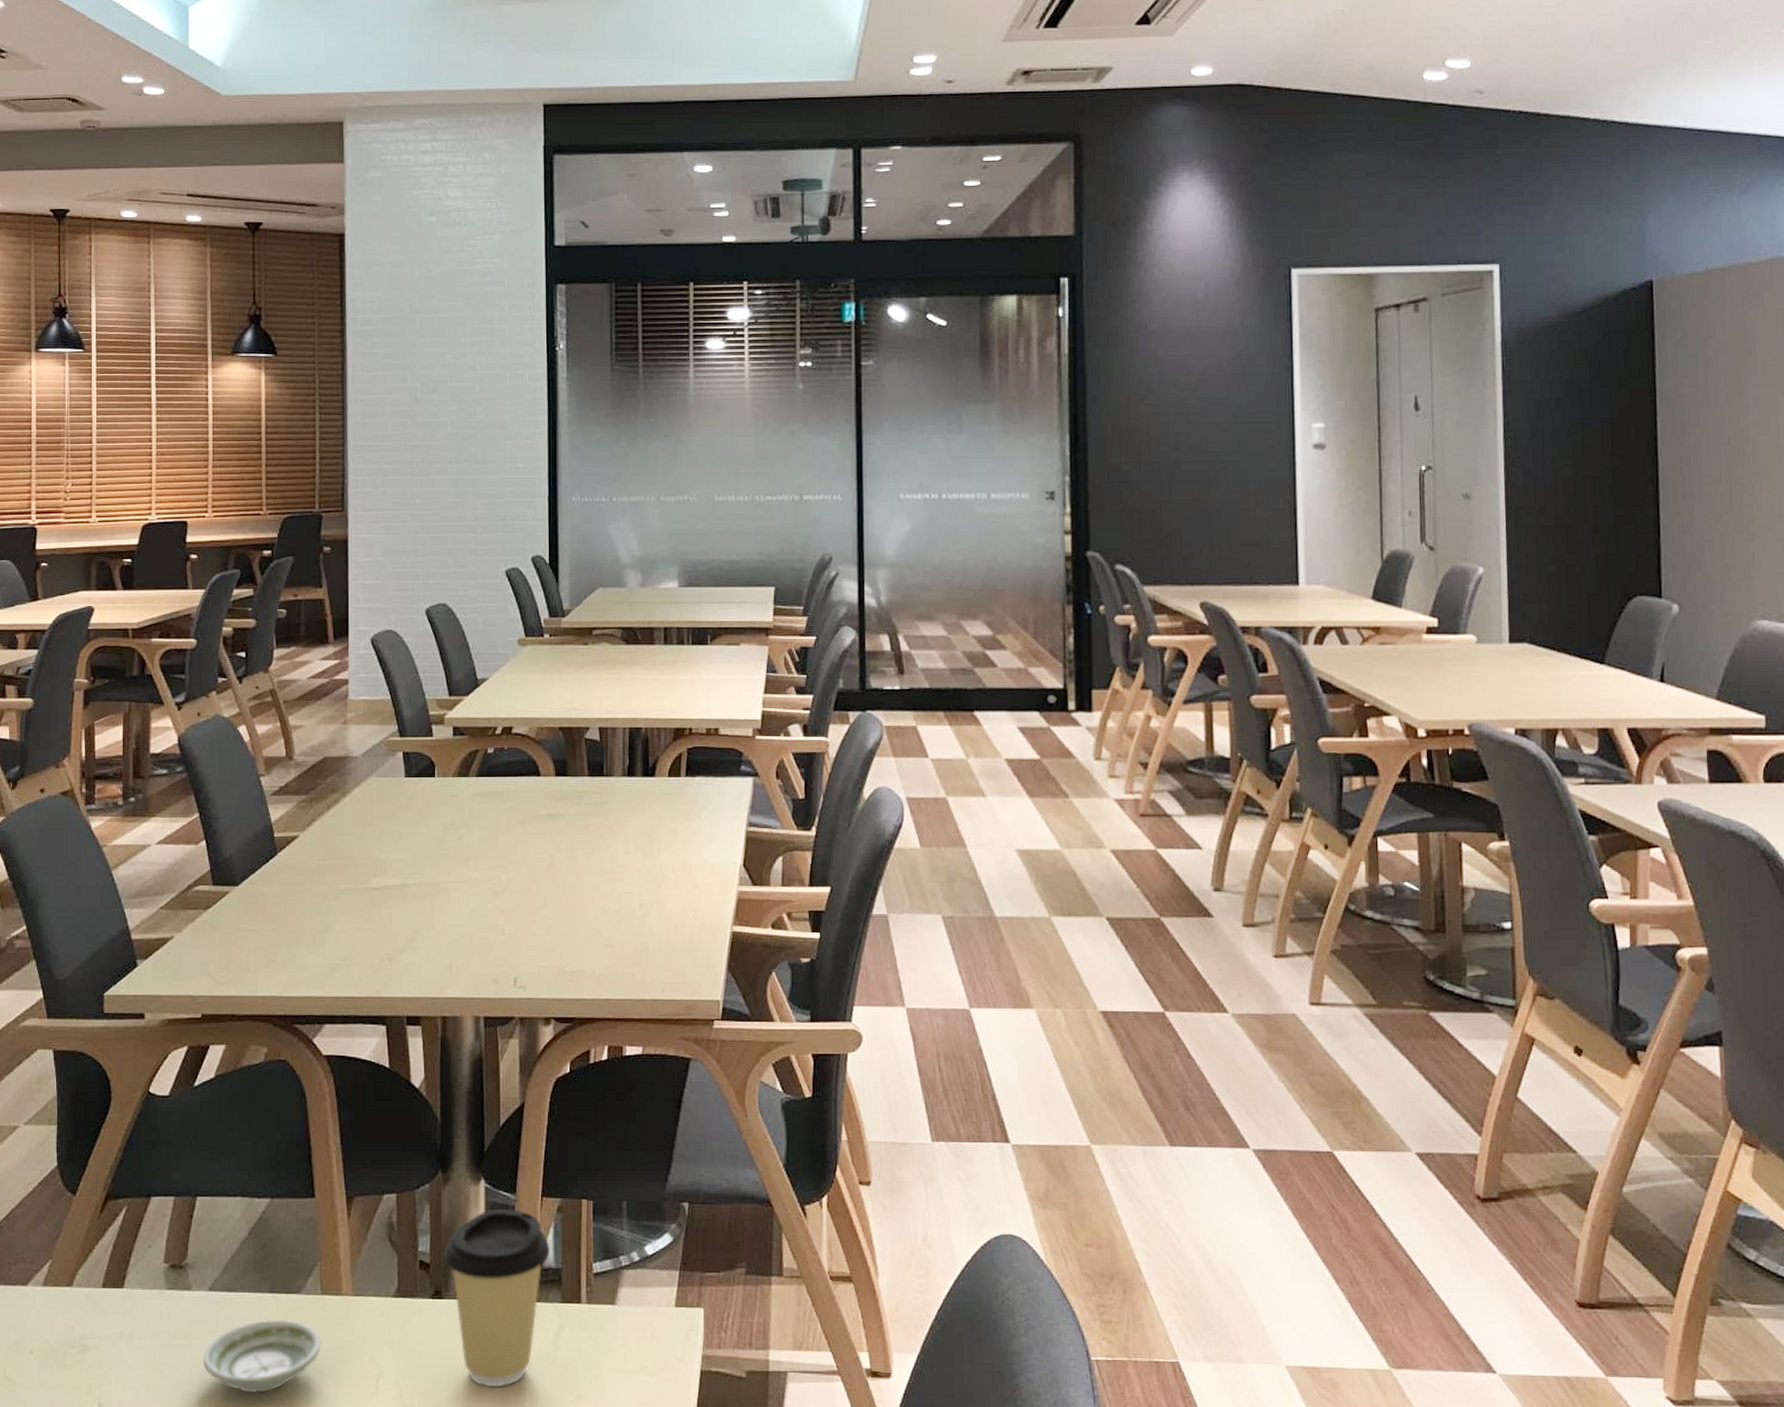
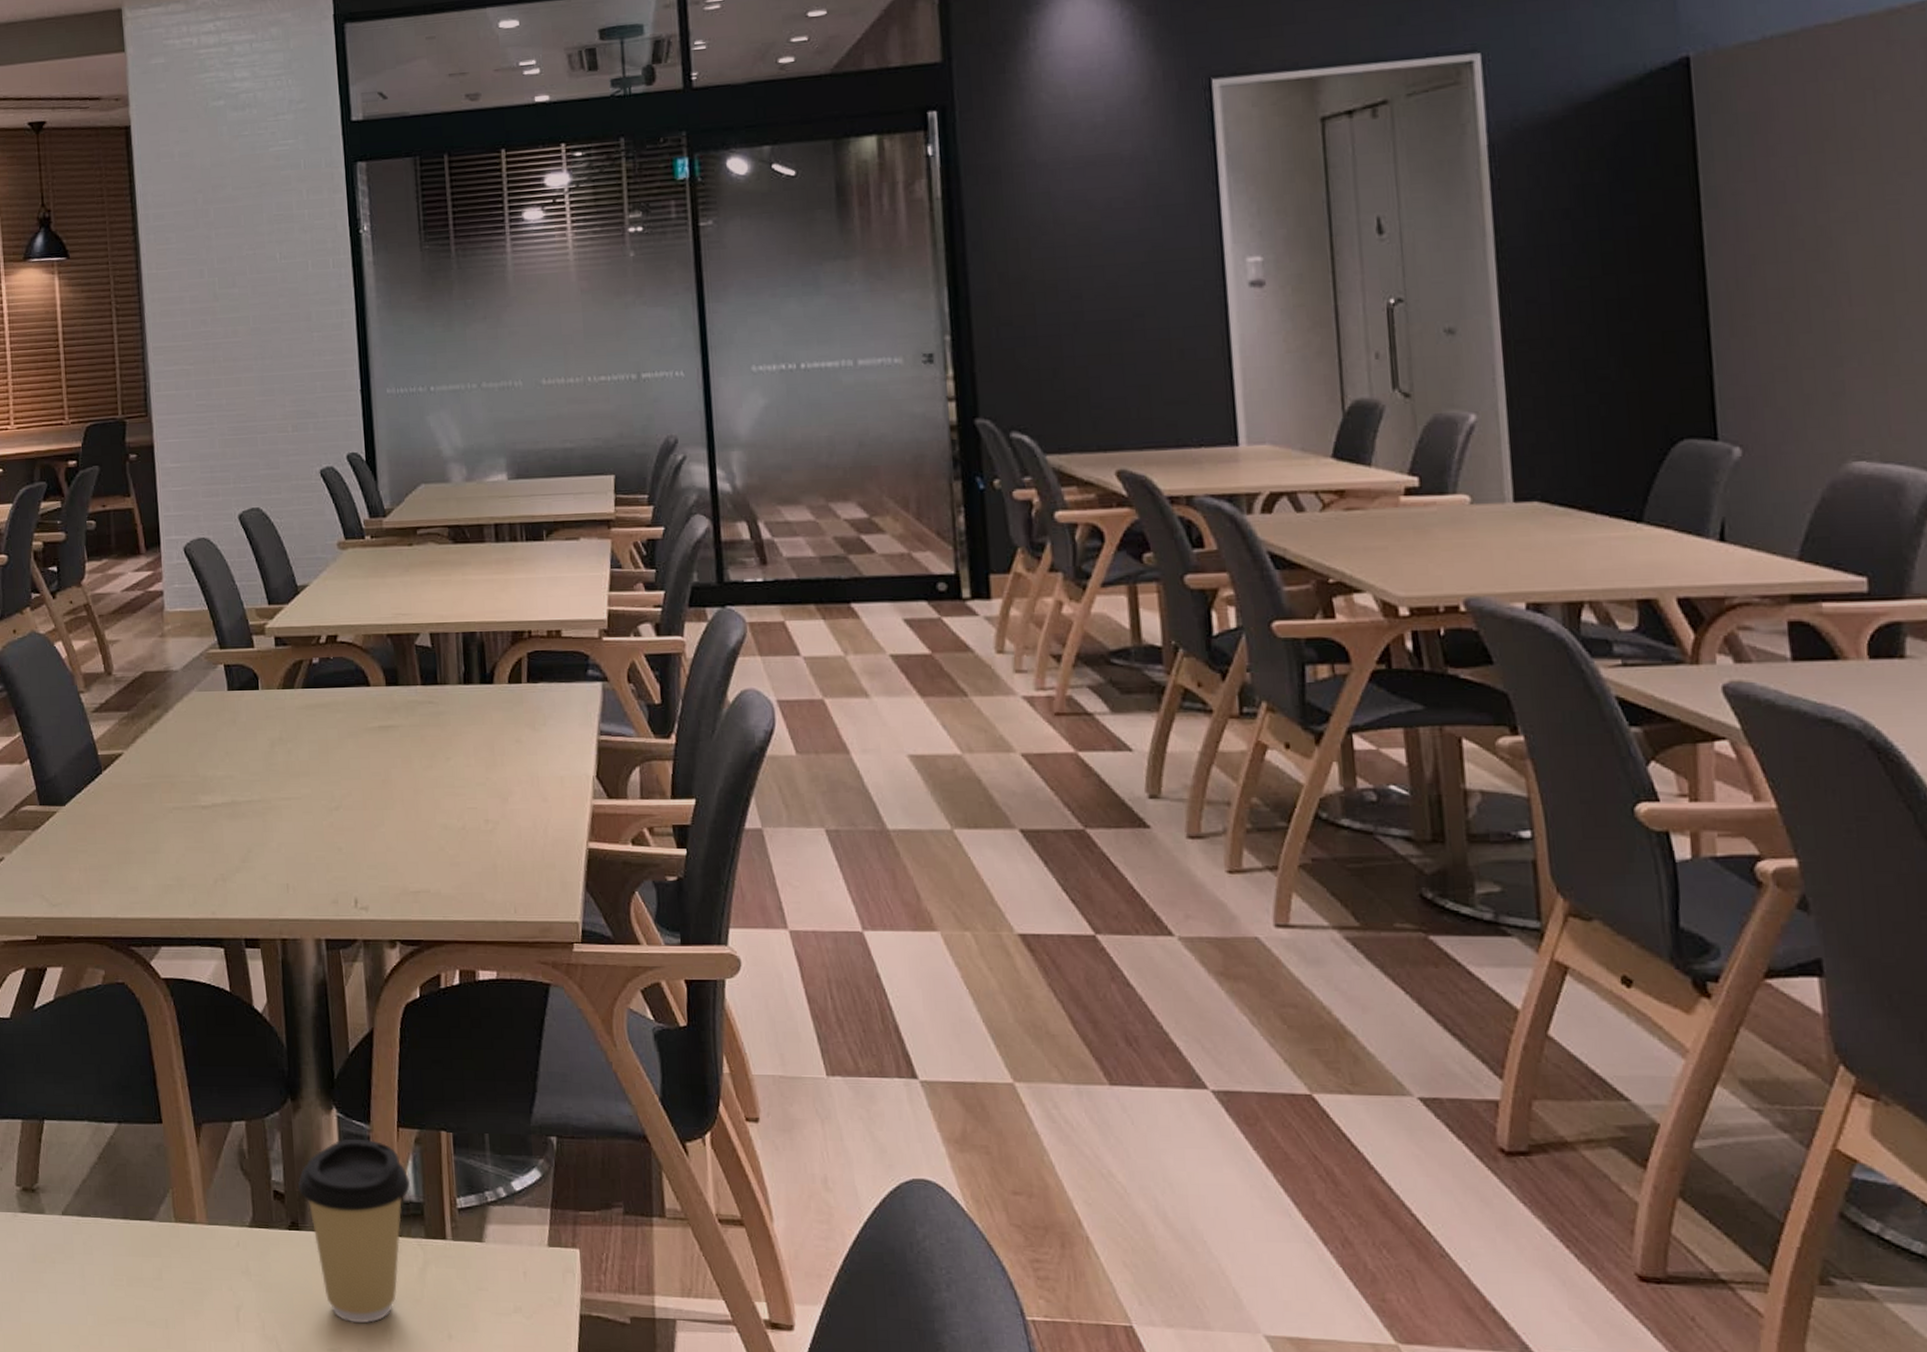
saucer: present [203,1319,321,1393] -> none [60,1245,178,1319]

